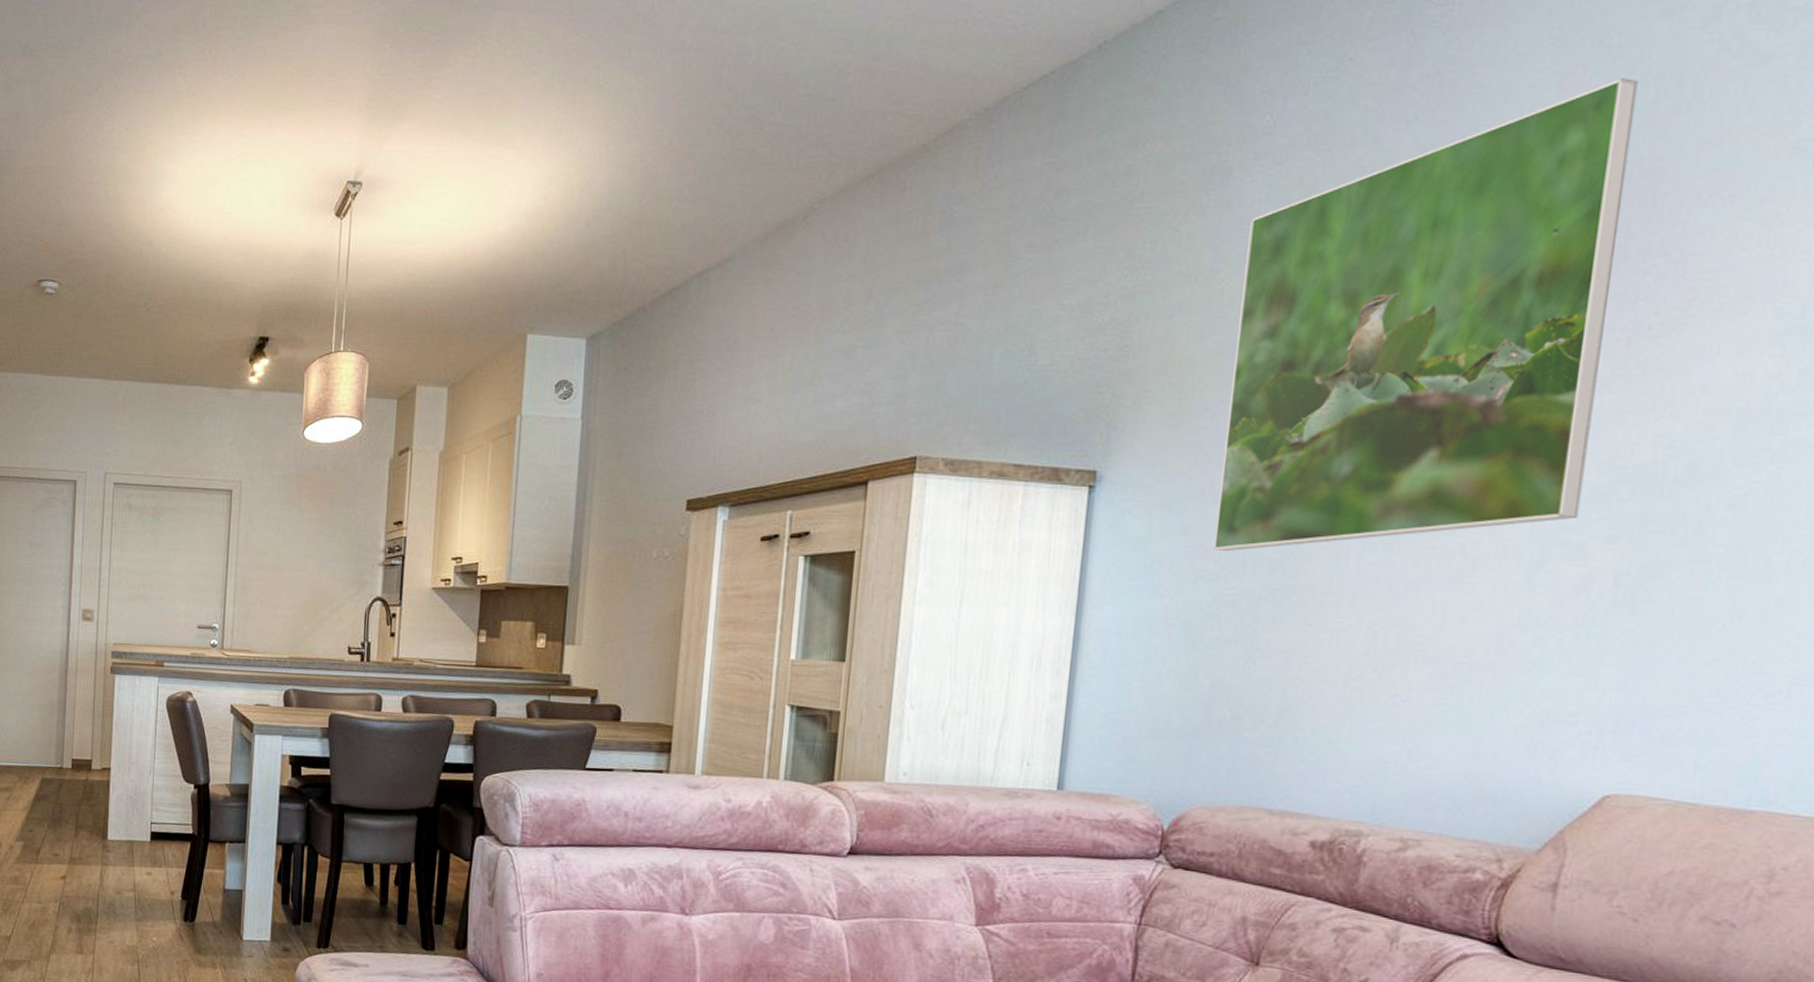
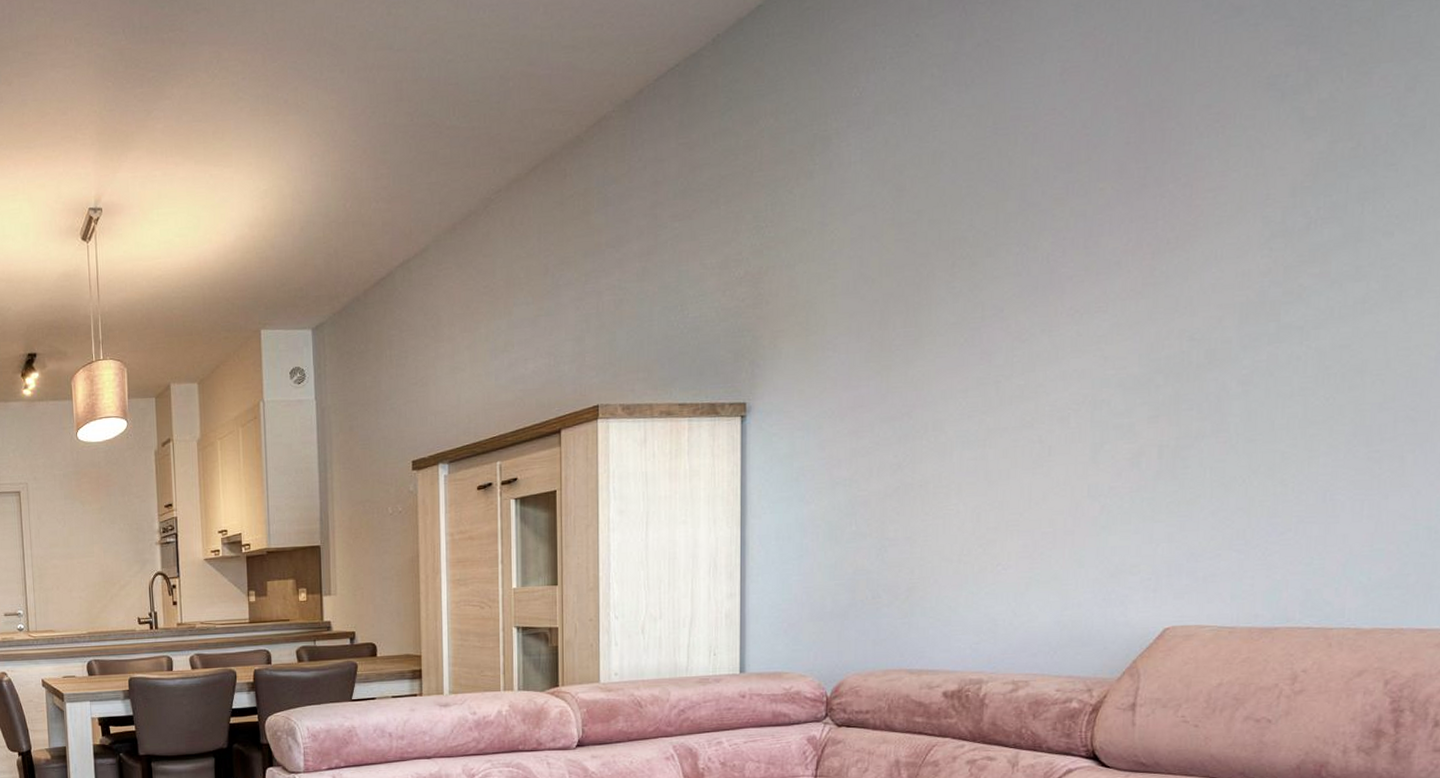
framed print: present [1212,78,1639,552] -> none [844,35,1143,461]

